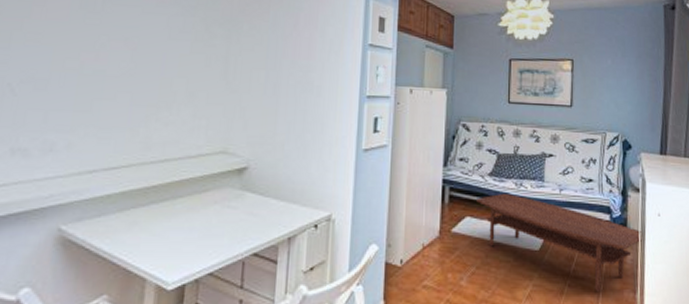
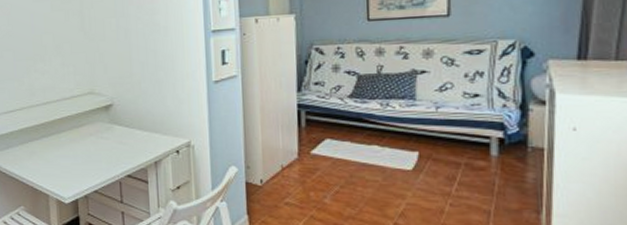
coffee table: present [477,193,642,293] -> none [336,114,549,212]

